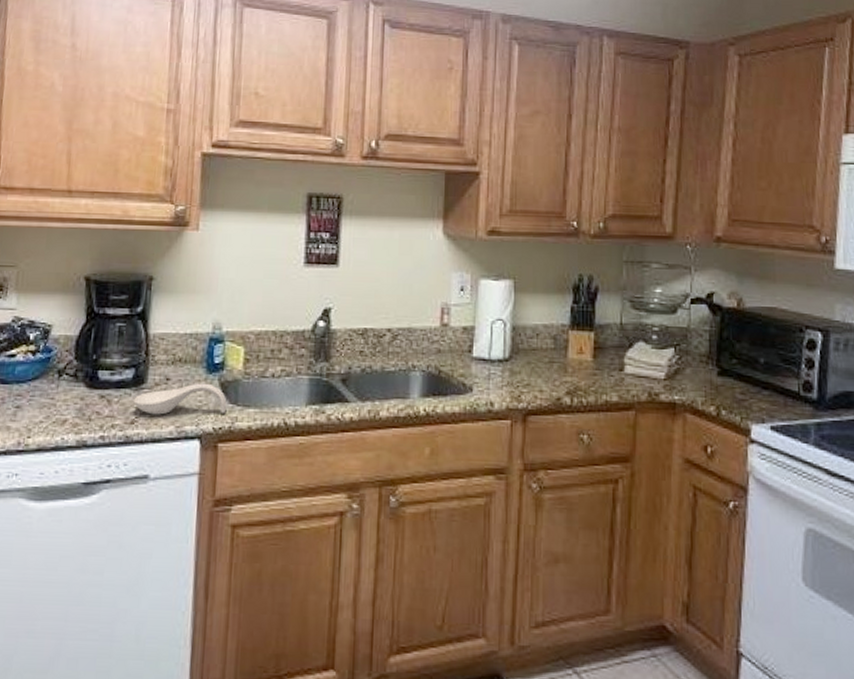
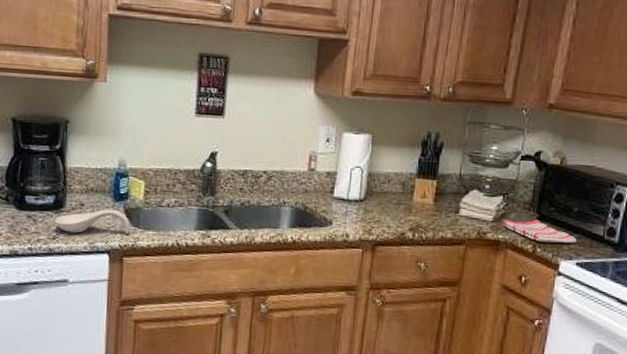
dish towel: none [677,375,768,403] -> present [502,219,577,244]

